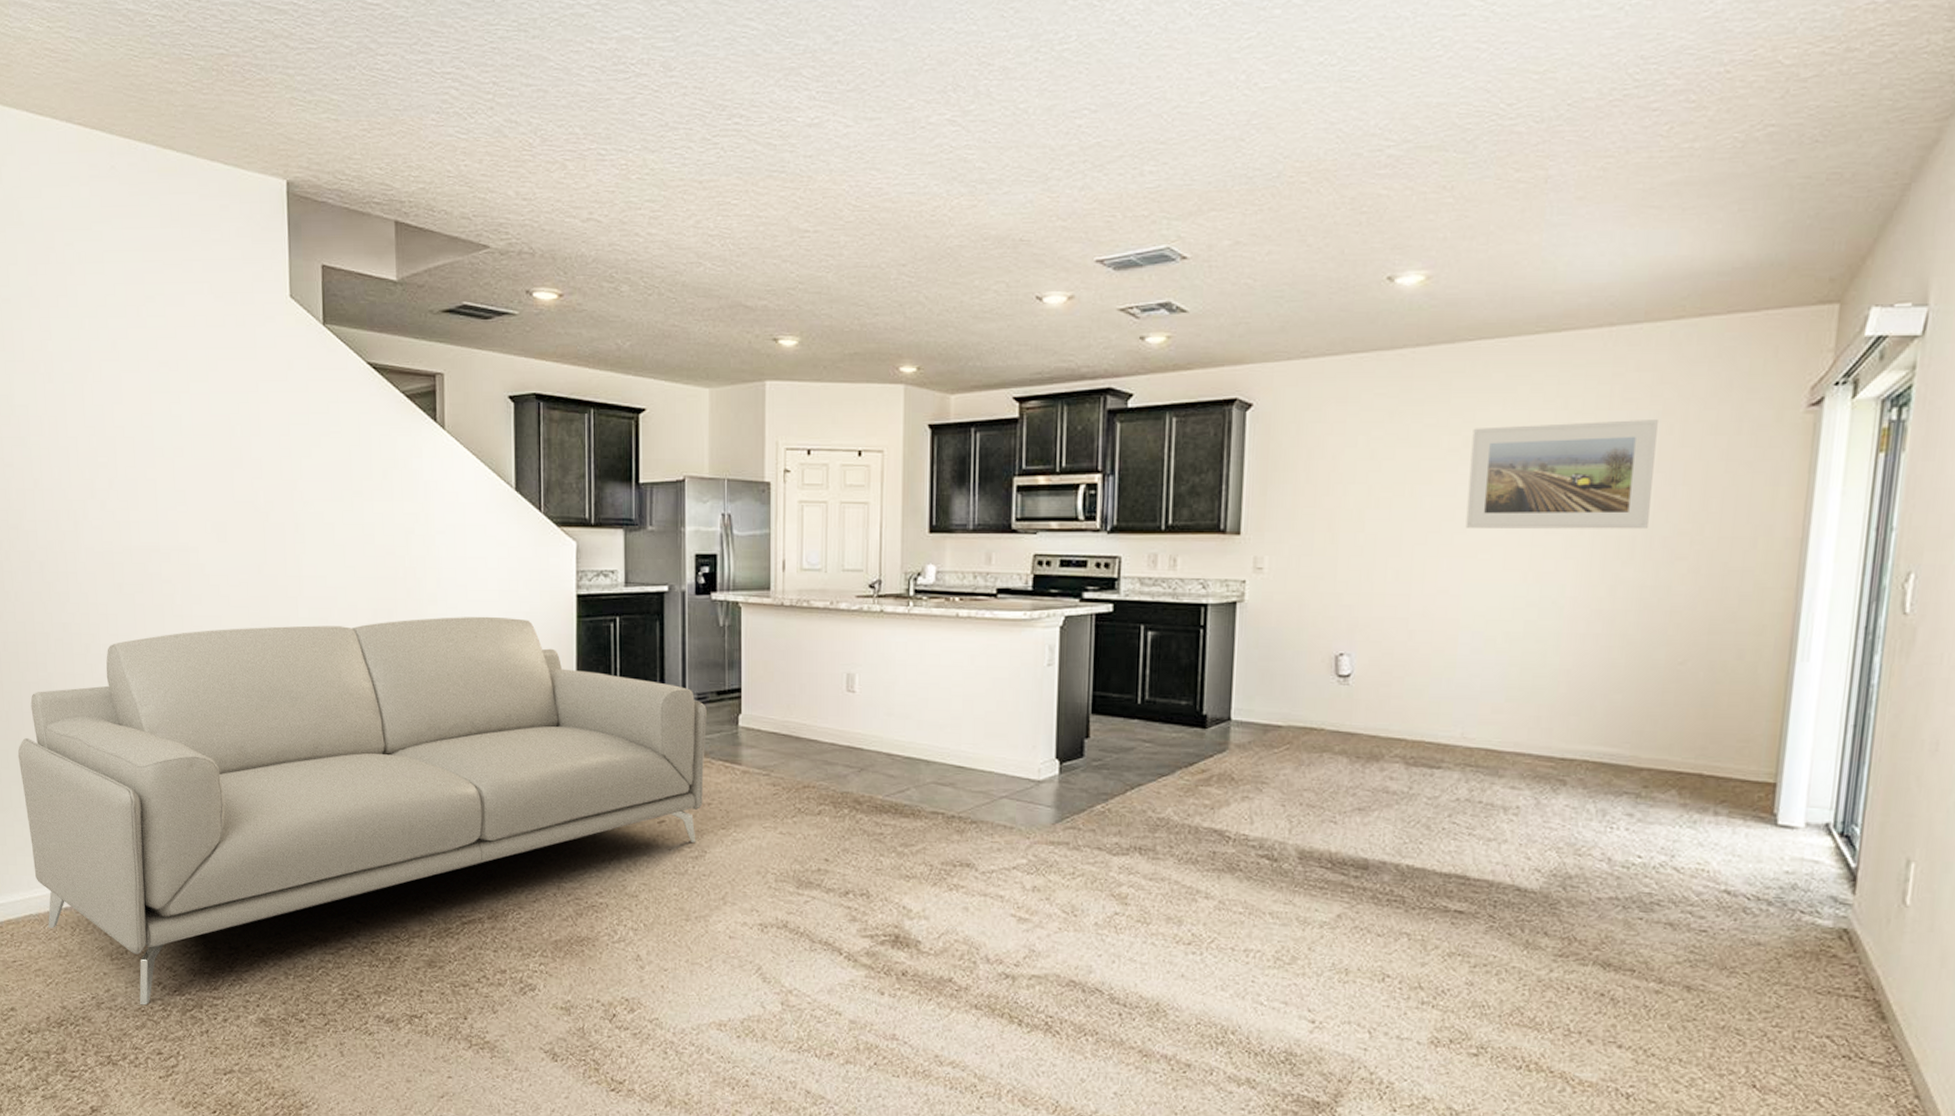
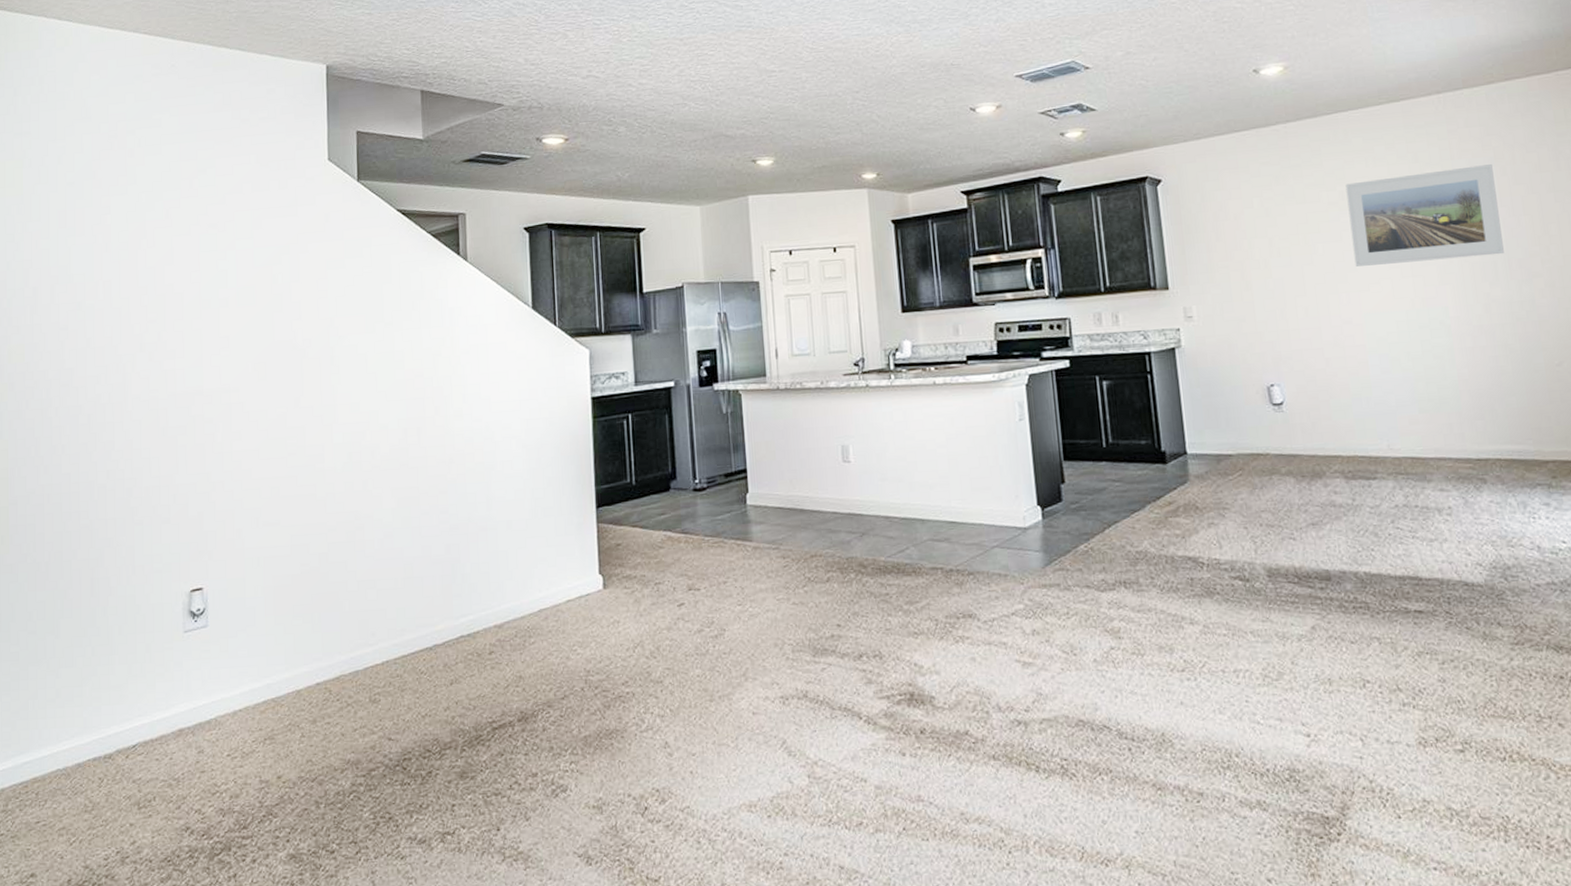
sofa: present [17,616,707,1006] -> none [54,424,719,855]

